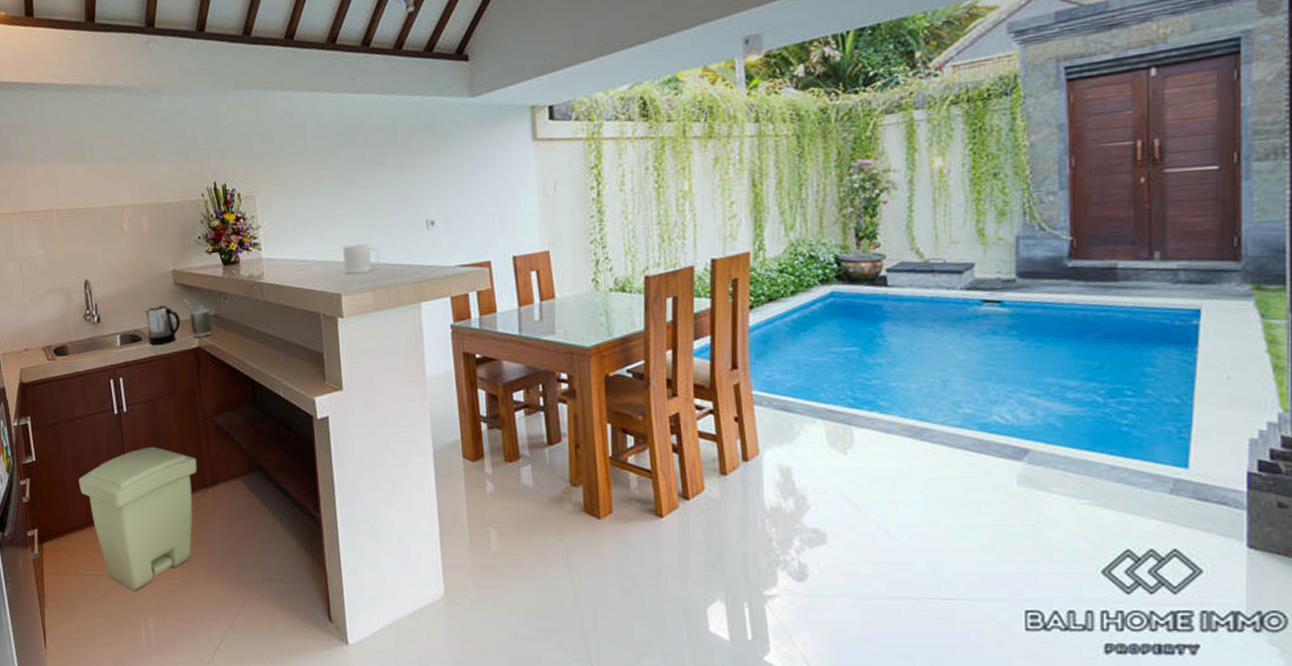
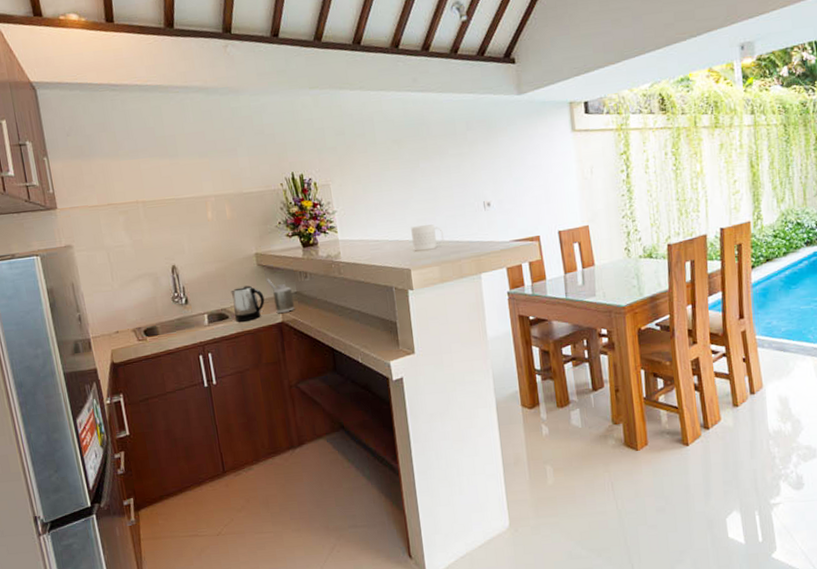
trash can: present [78,446,197,591] -> none [172,414,285,548]

